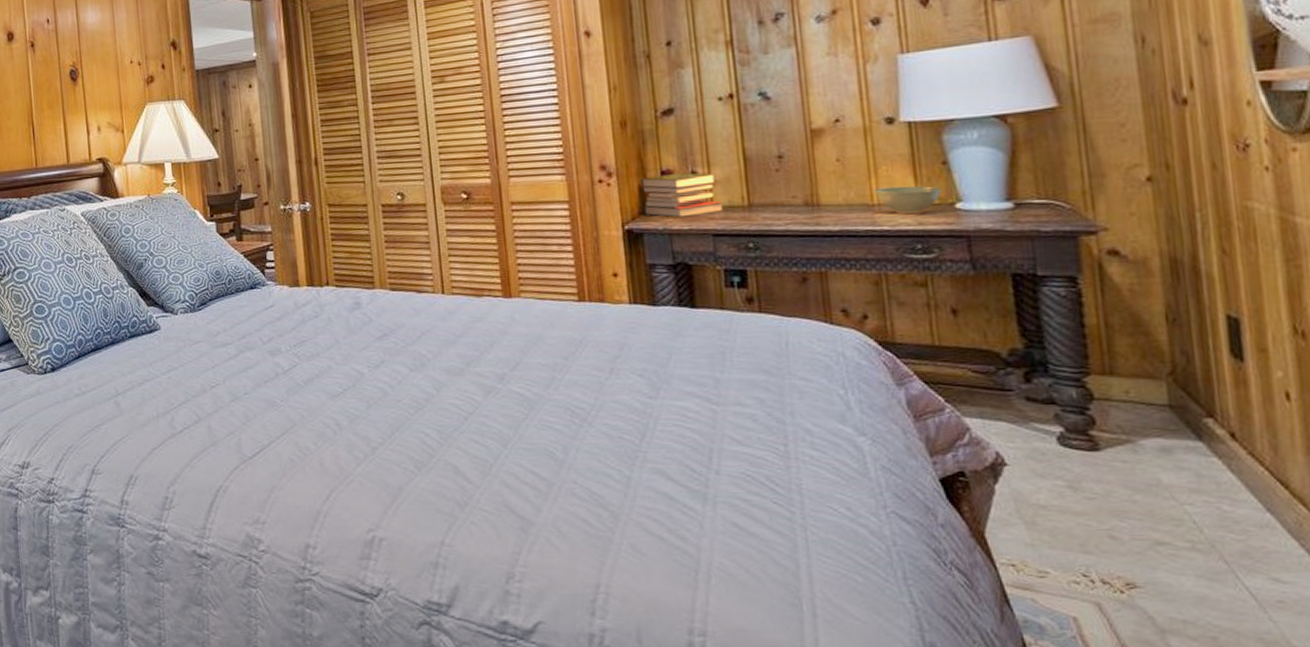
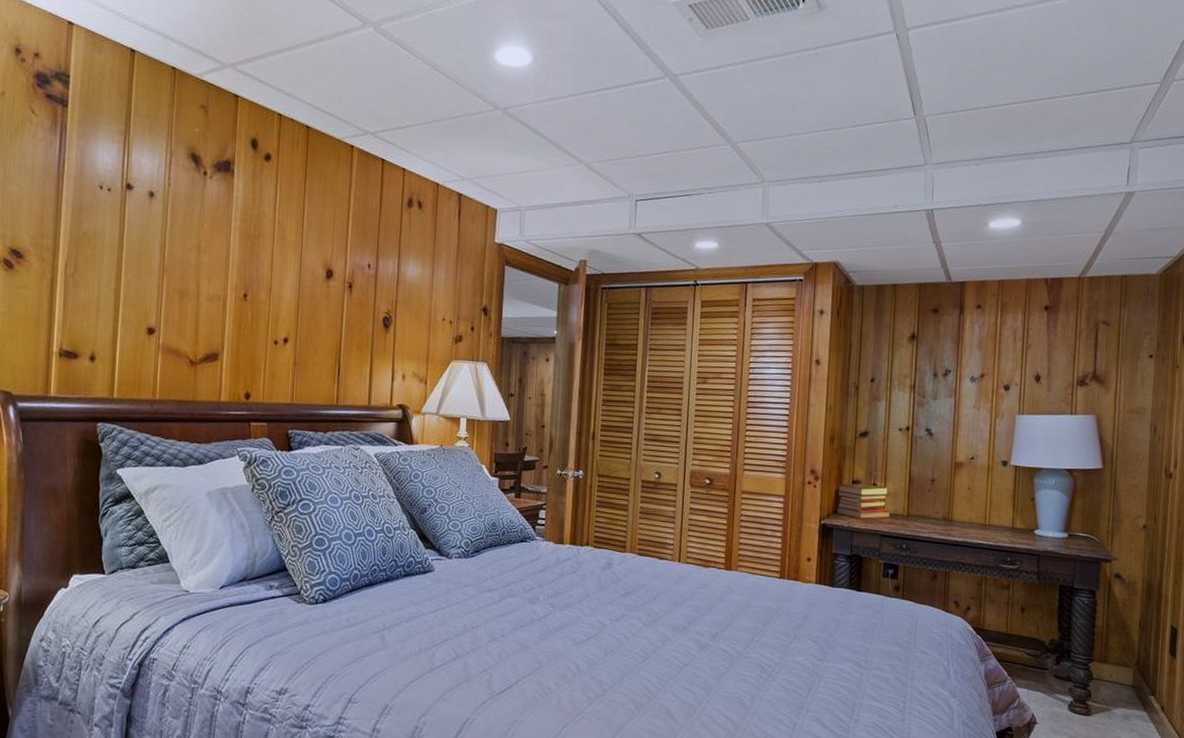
bowl: present [874,186,942,215] -> none [987,512,1028,535]

